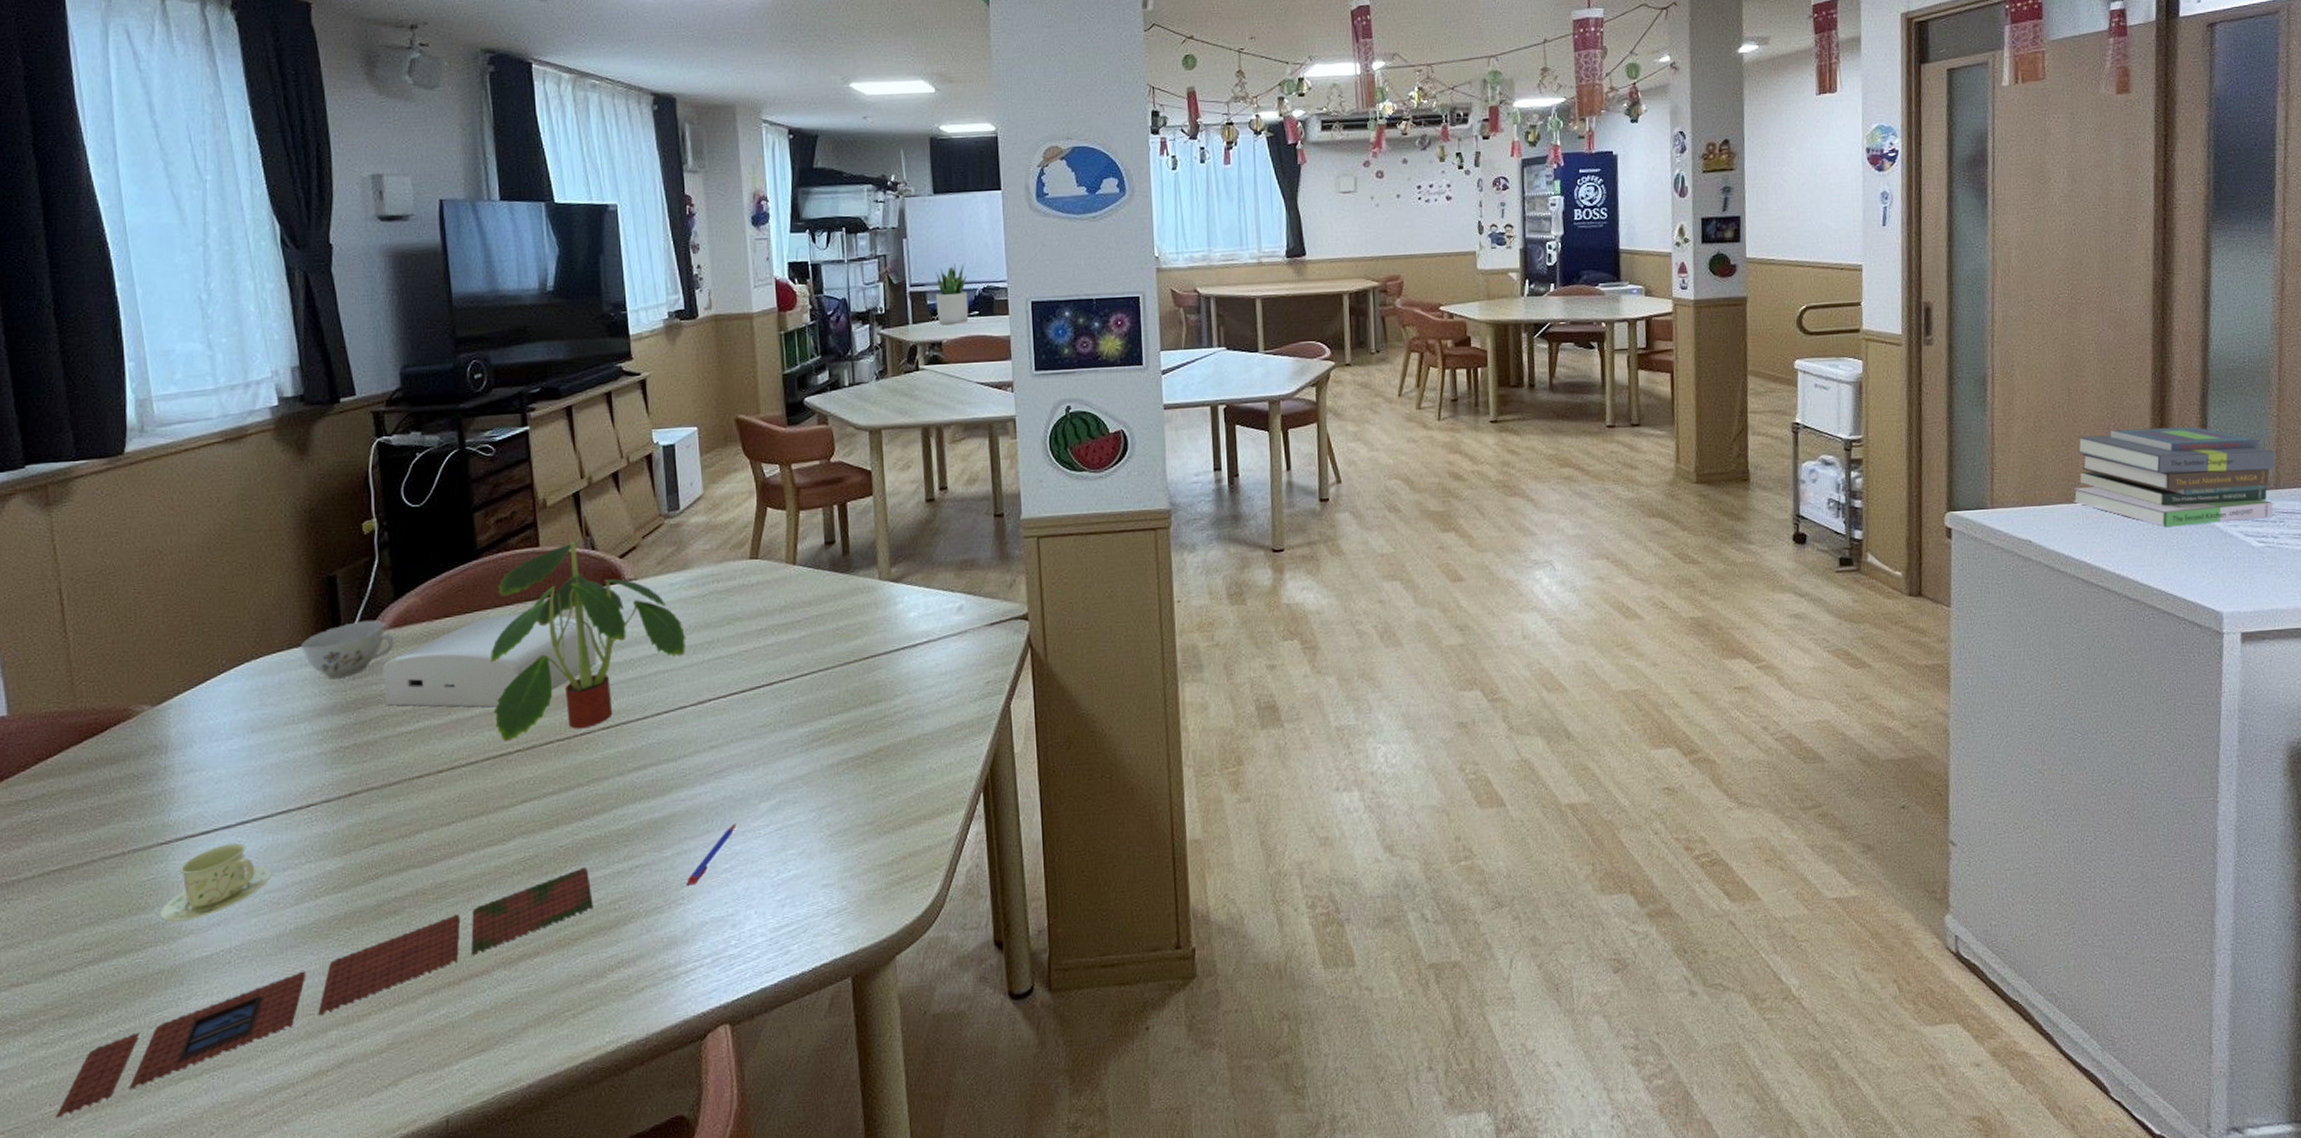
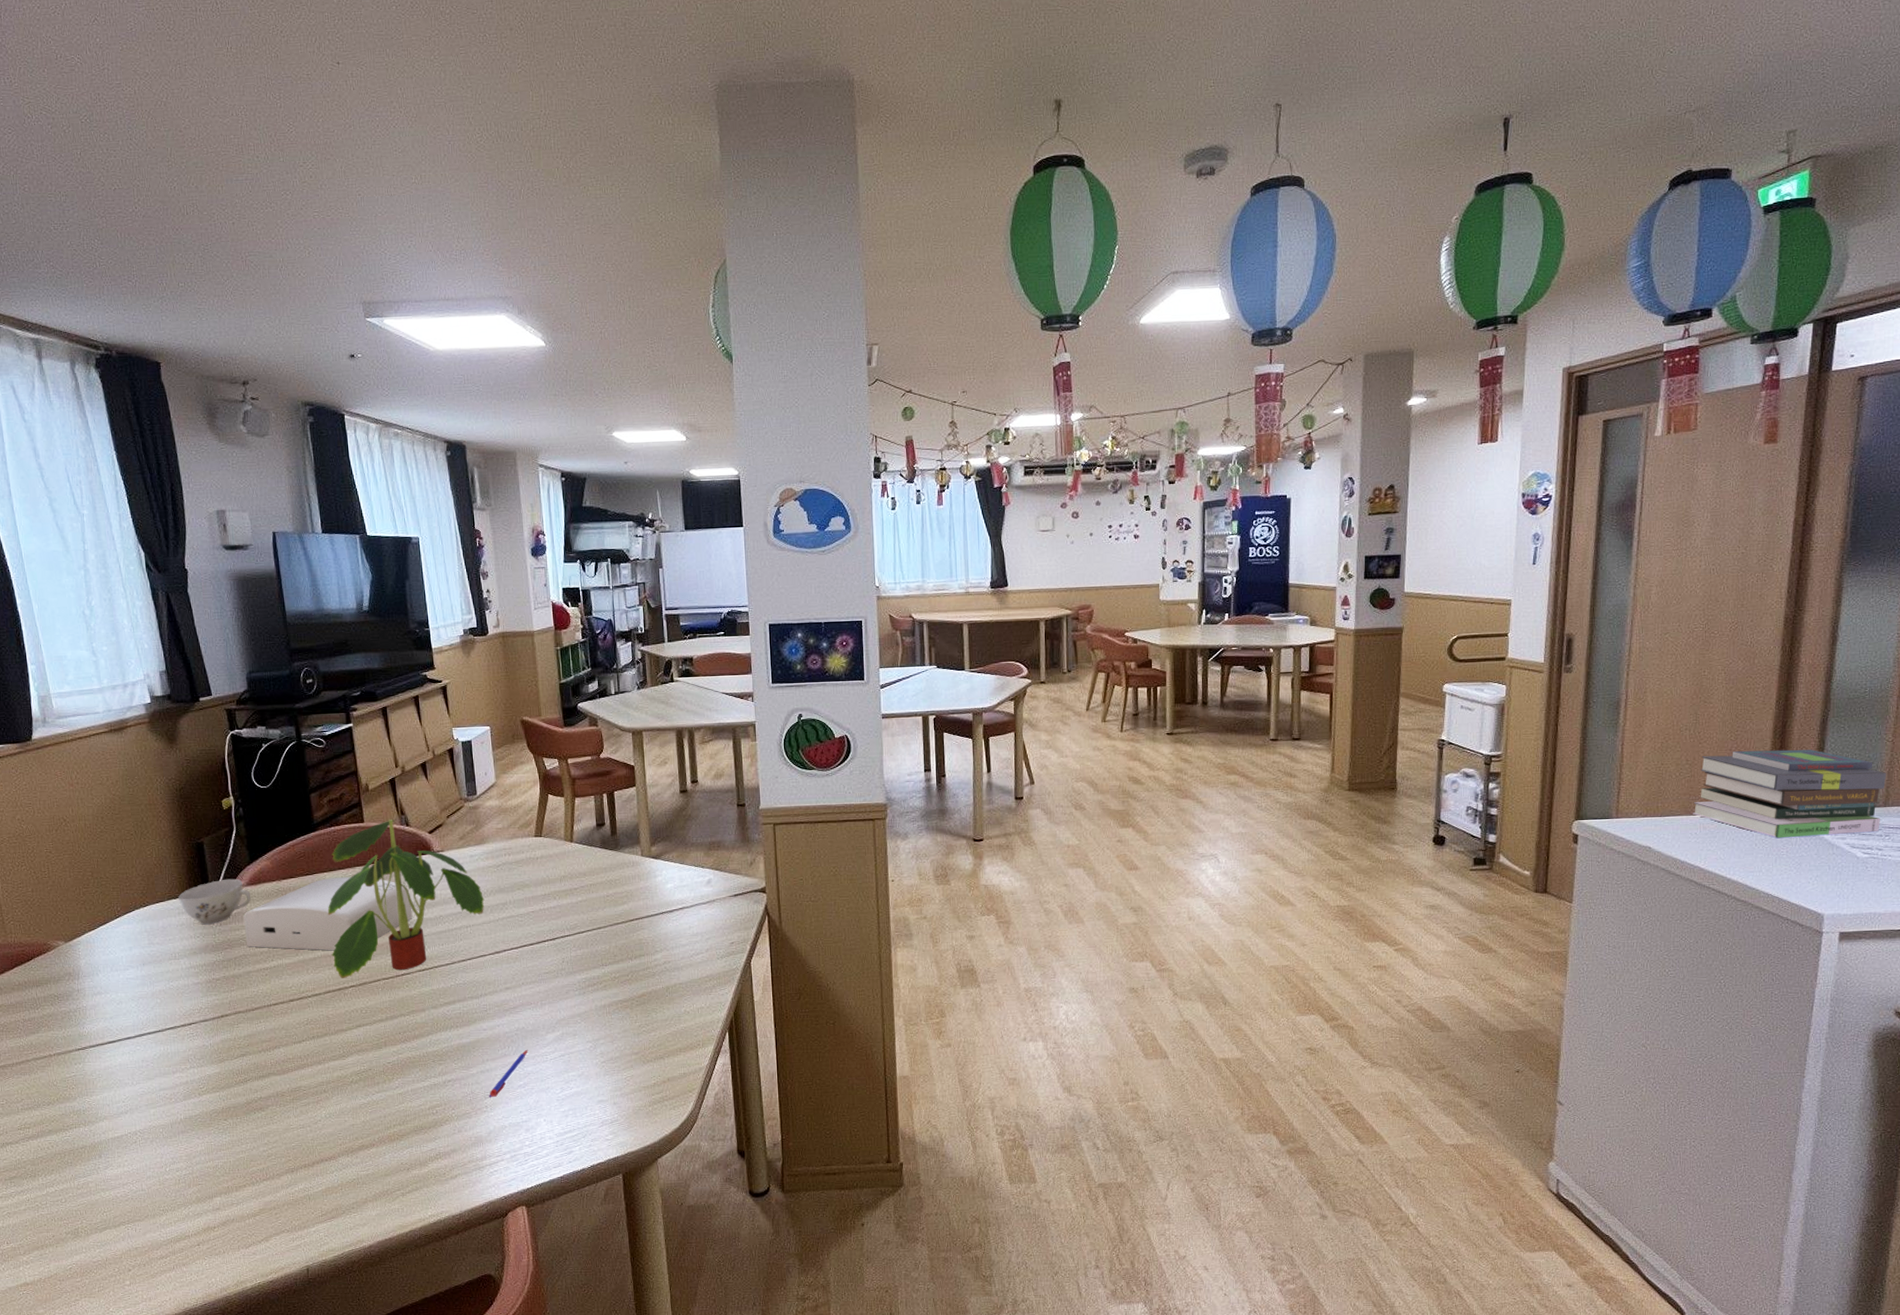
papers: present [55,867,593,1119] -> none [11,1080,416,1253]
cup and saucer: present [159,842,273,922] -> none [80,1050,165,1110]
planter: present [935,263,969,325] -> none [687,590,716,644]

